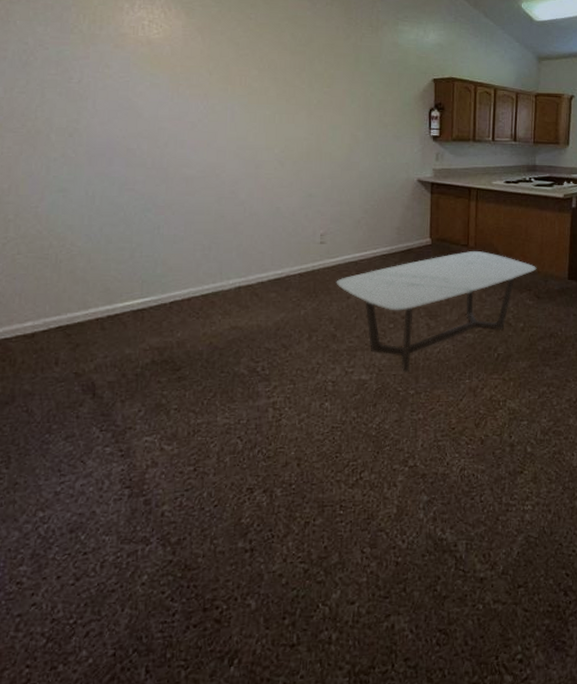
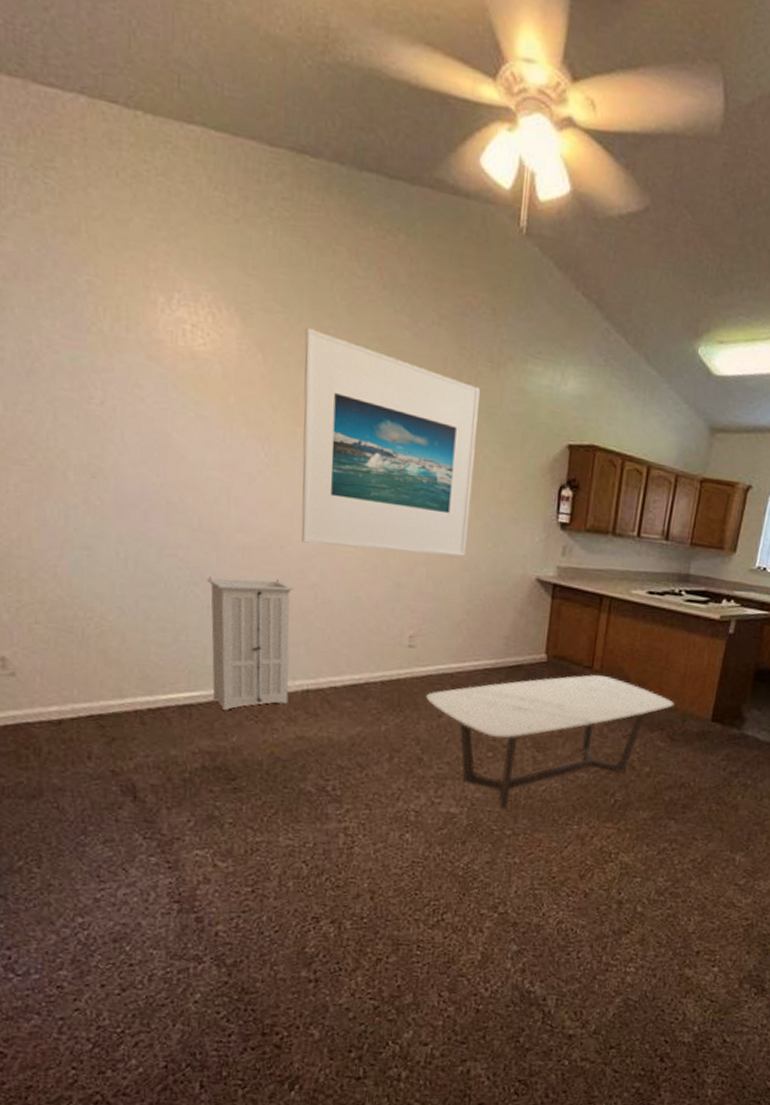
storage cabinet: none [157,200,228,312] -> present [206,576,295,711]
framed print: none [232,15,364,170] -> present [301,328,480,557]

